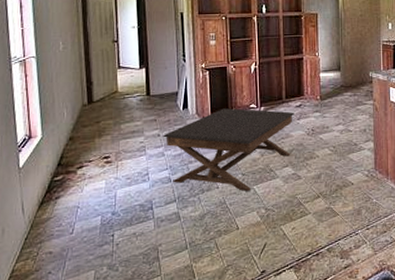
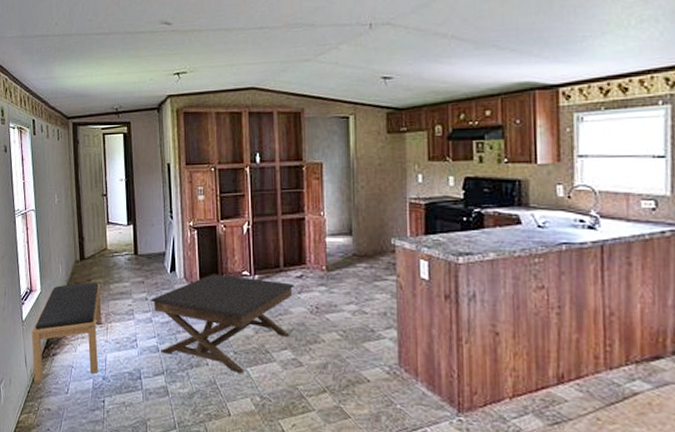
bench: none [30,124,112,228] -> present [31,282,102,382]

